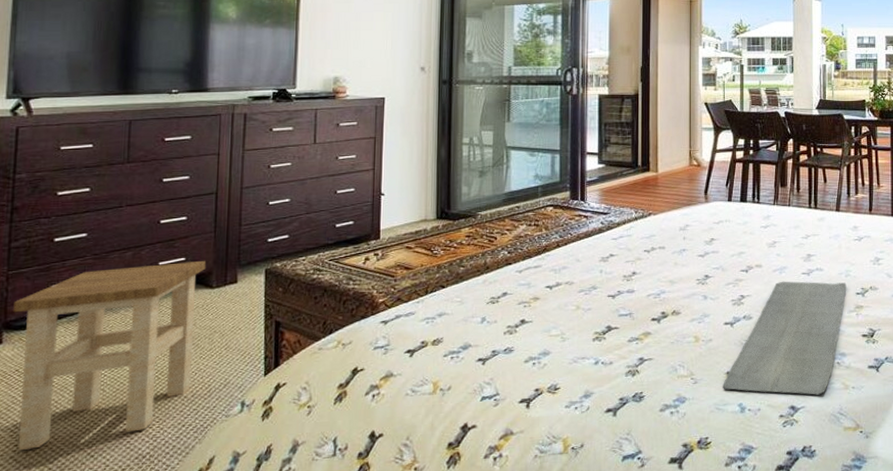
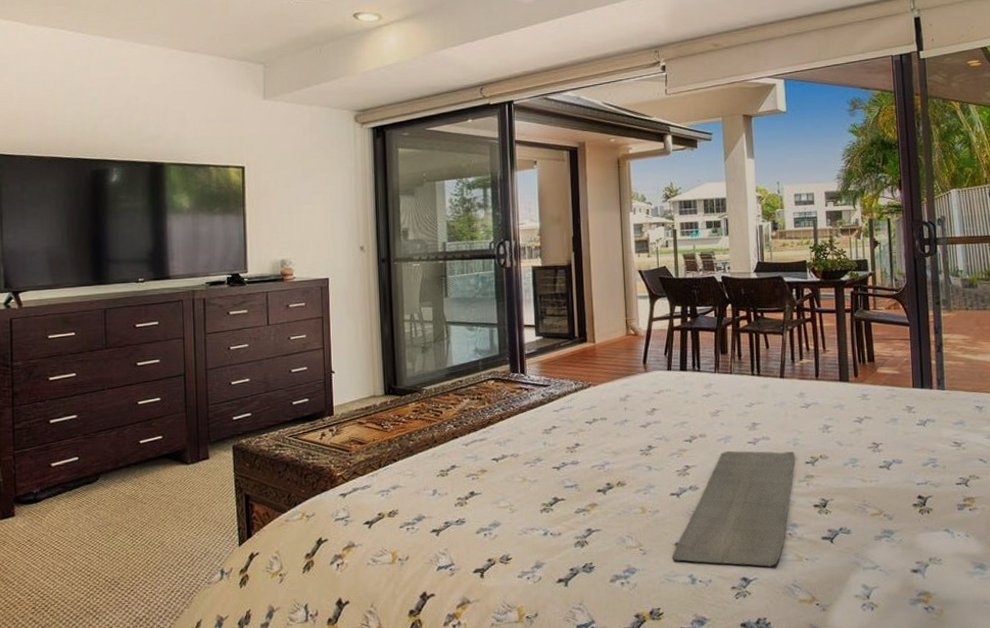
stool: present [13,260,207,451] -> none [21,438,181,613]

